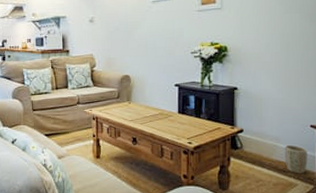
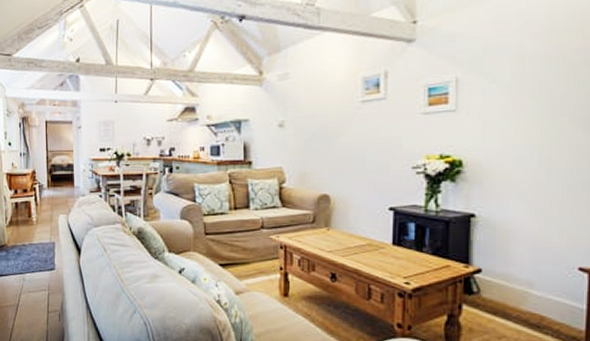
plant pot: present [284,145,308,174] -> none [539,293,573,332]

